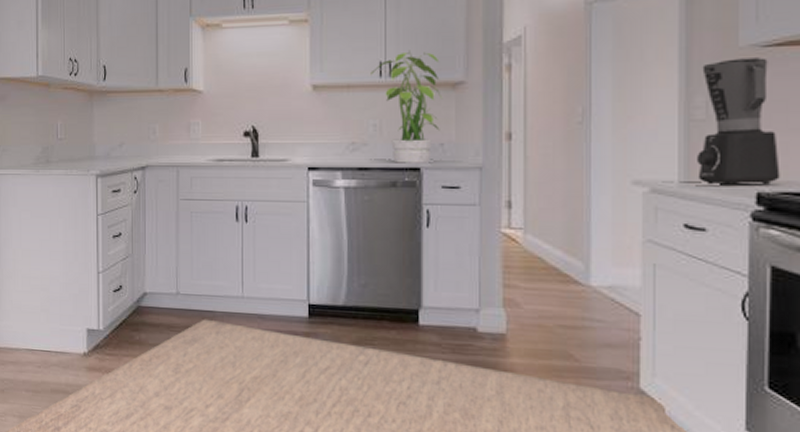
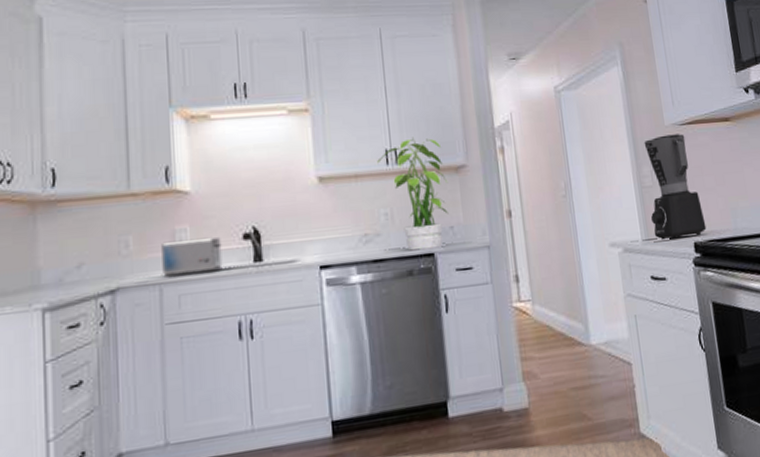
toaster: none [180,131,226,163] -> present [161,236,223,278]

